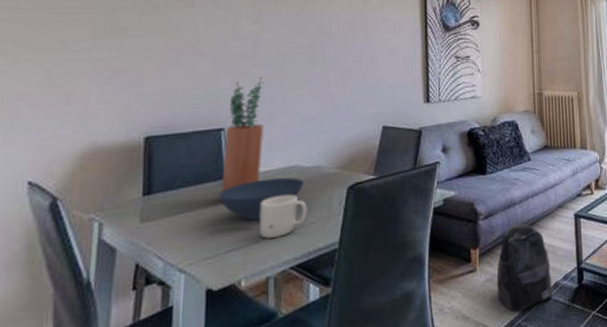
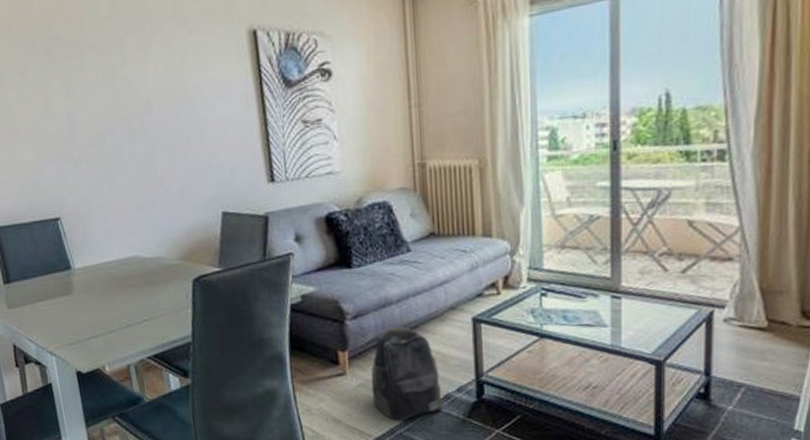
bowl: present [219,177,304,221] -> none [69,268,147,310]
vase: present [221,77,265,192] -> none [58,160,104,282]
mug: present [259,194,309,239] -> none [109,286,156,328]

